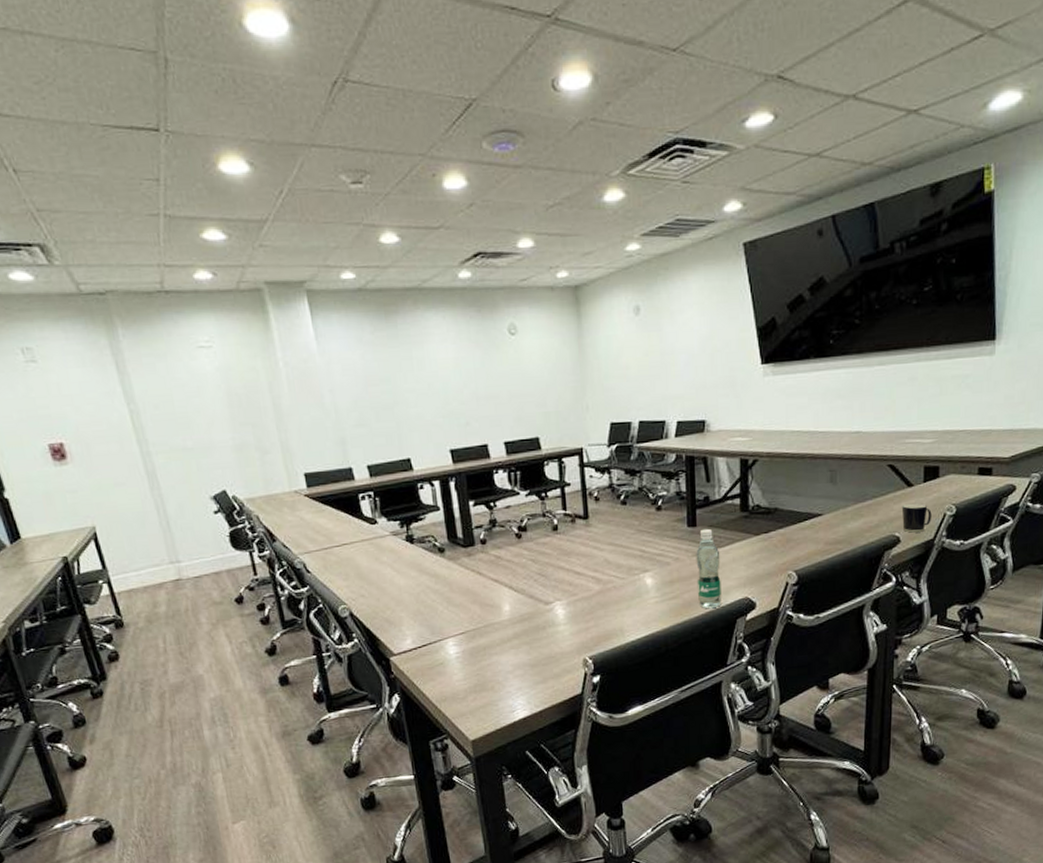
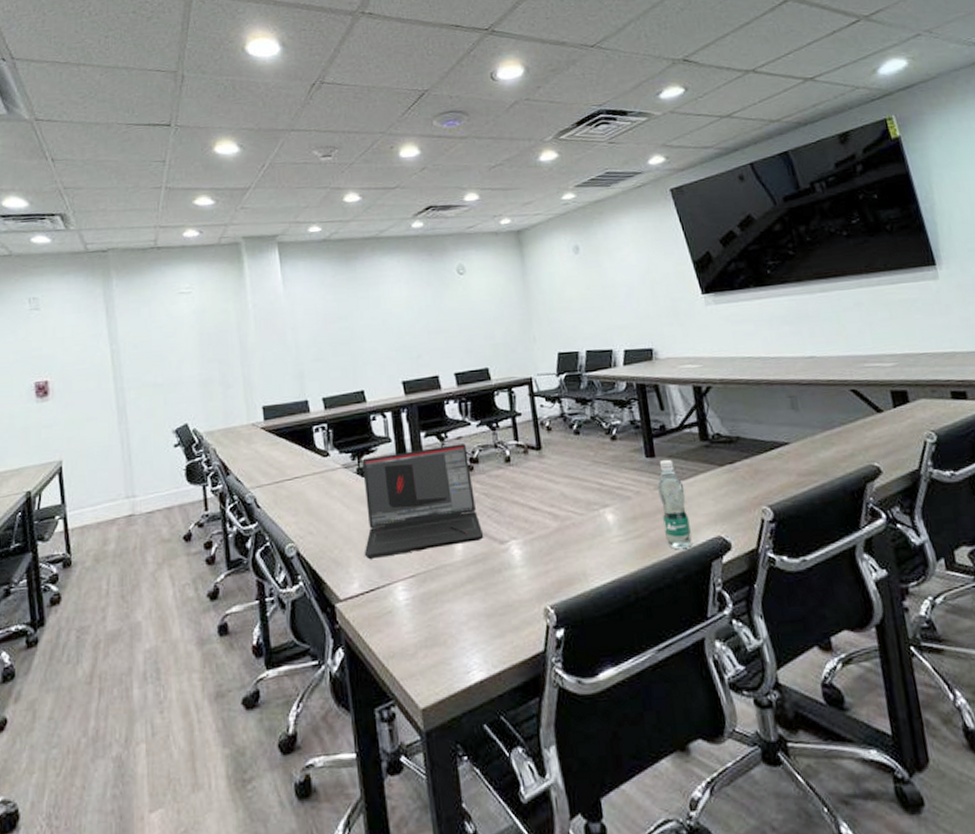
laptop: none [411,512,530,618] -> present [362,443,484,559]
mug: present [901,503,932,533] -> none [874,429,912,463]

